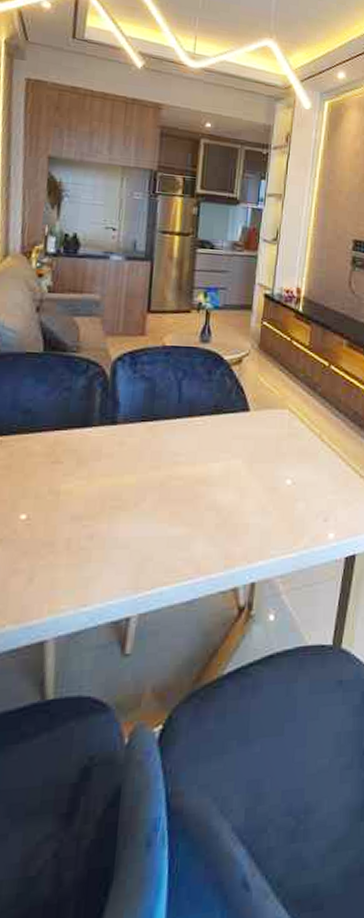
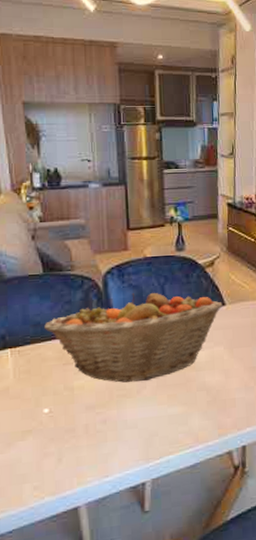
fruit basket: none [35,386,247,491] -> present [44,293,223,383]

